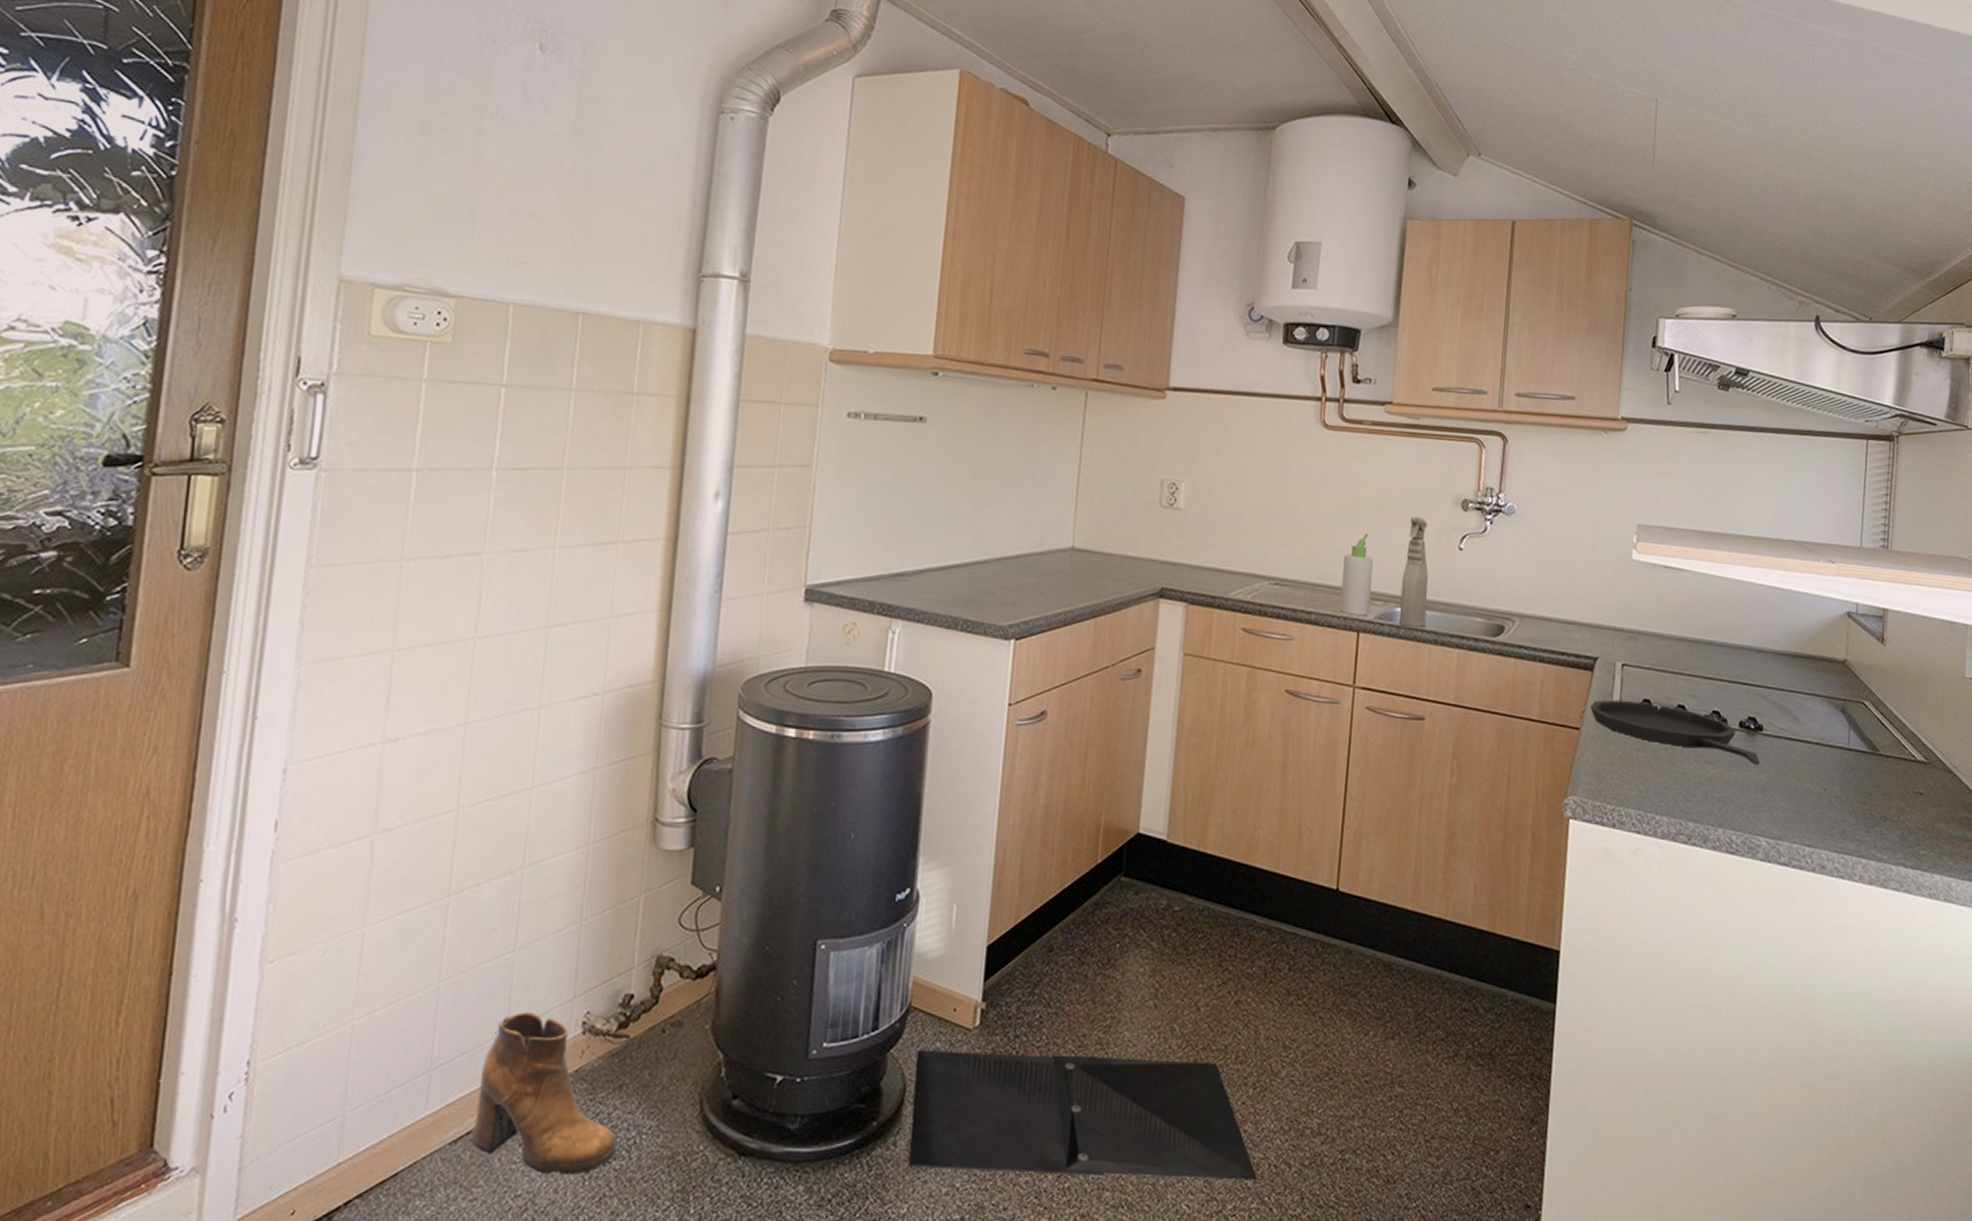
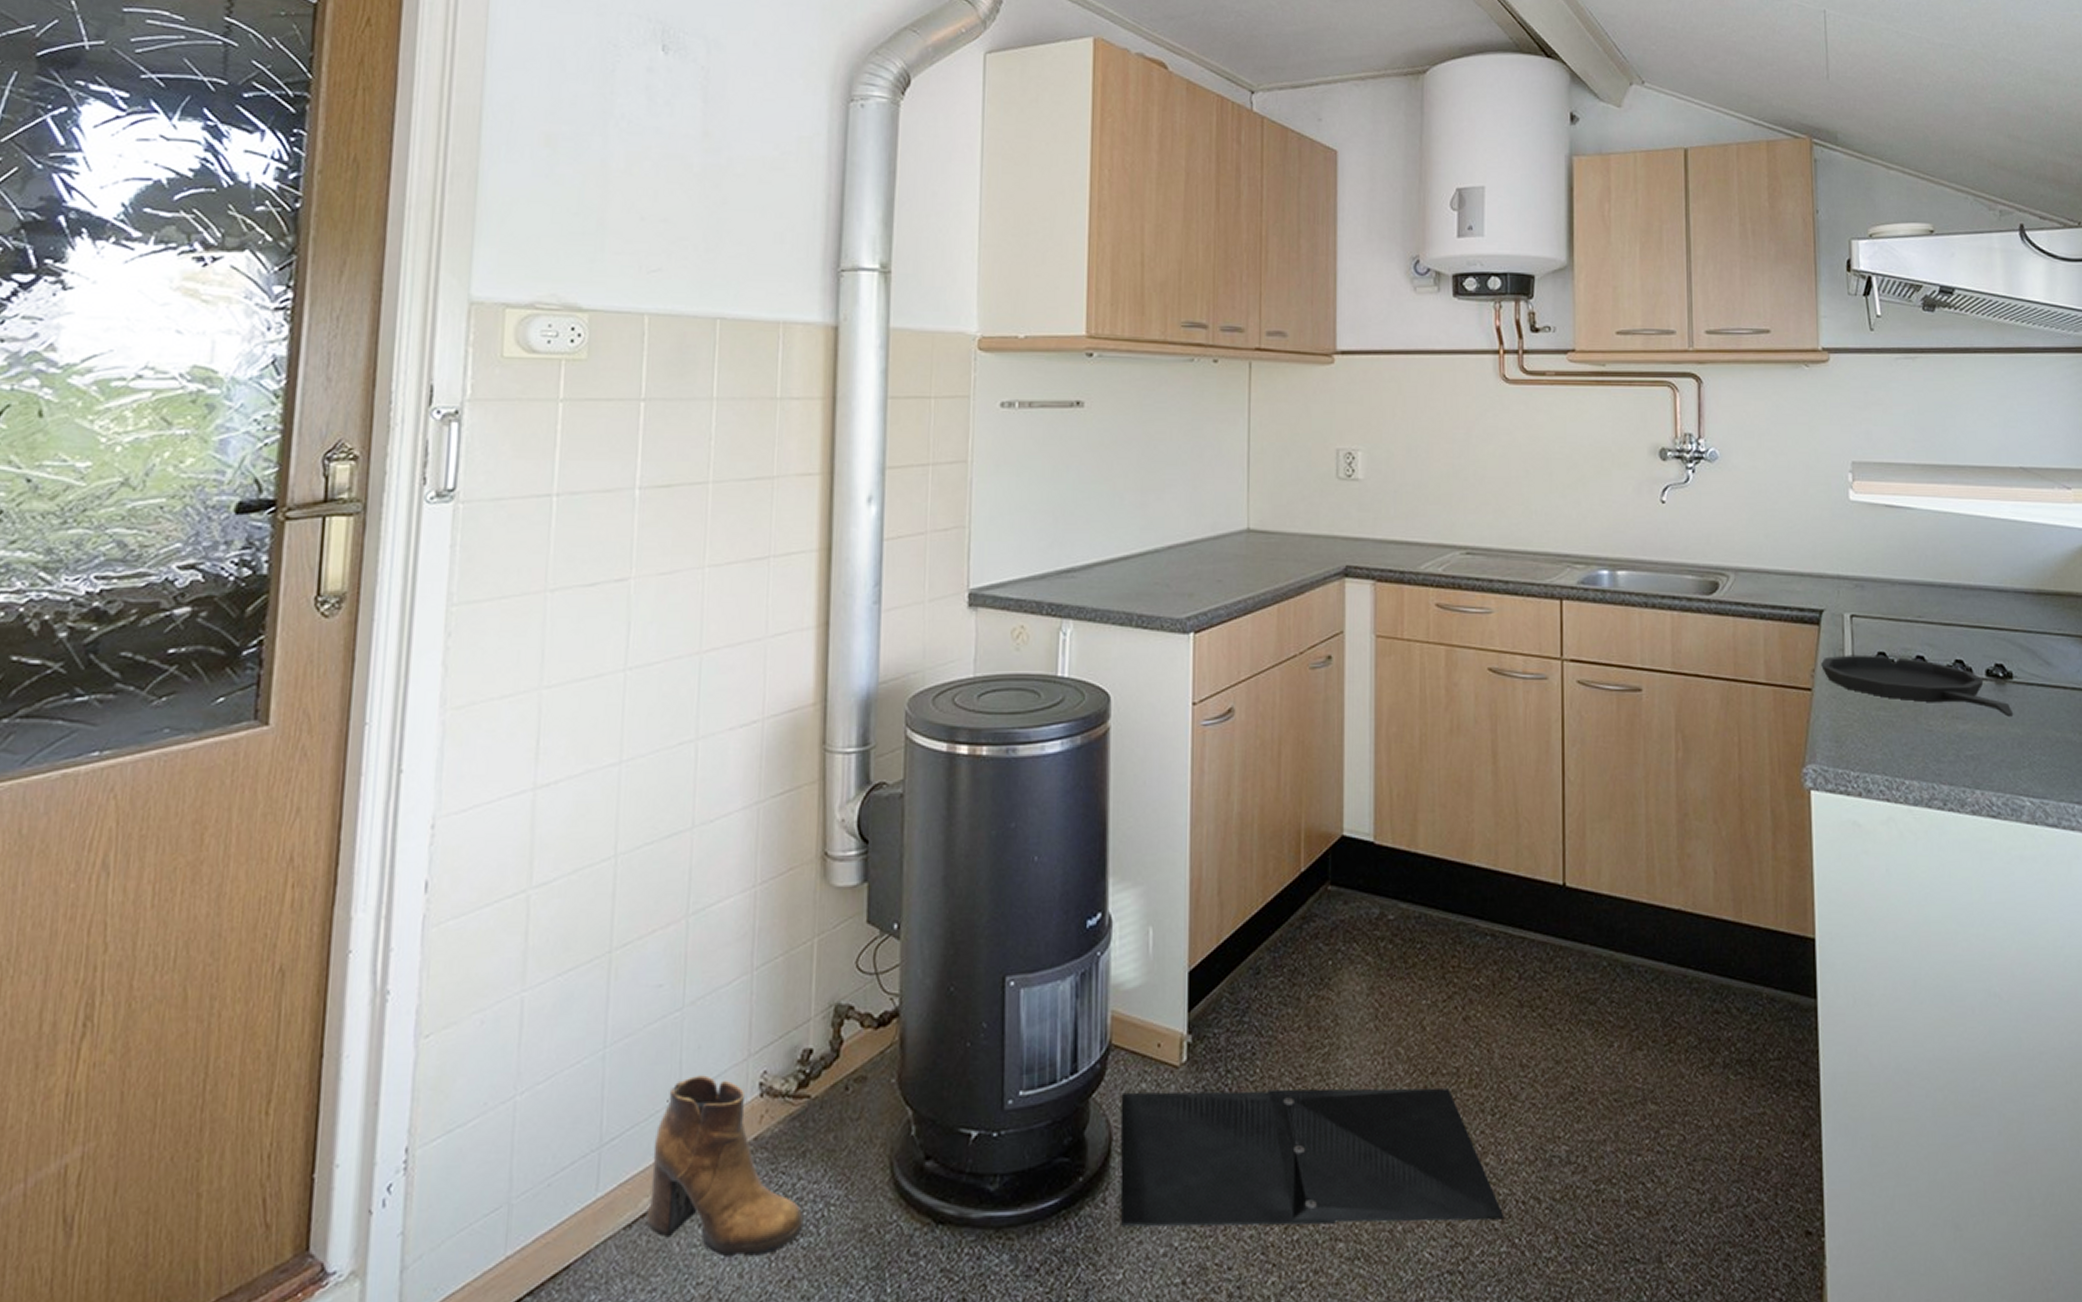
bottle: present [1340,534,1373,616] -> none [1539,492,1572,582]
spray bottle: present [1398,516,1429,629] -> none [1603,470,1633,591]

